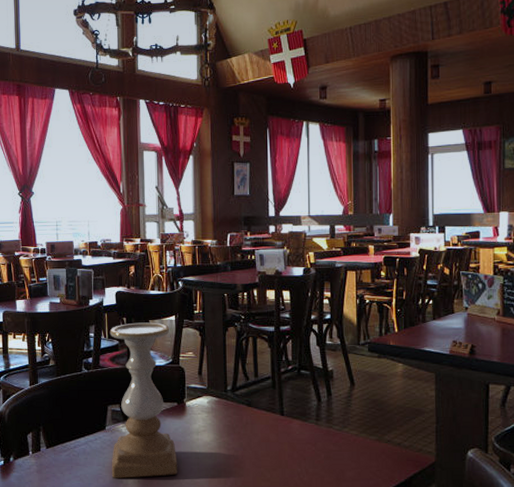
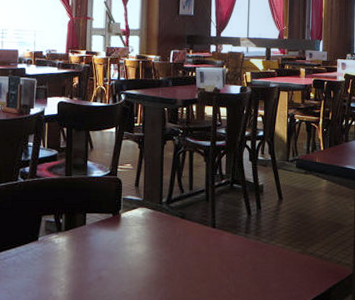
candle holder: present [109,322,178,478] -> none [41,133,110,291]

